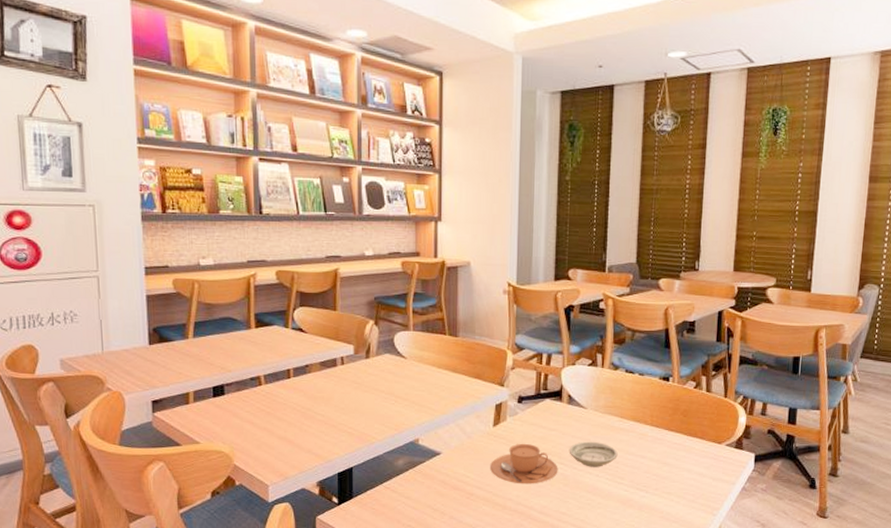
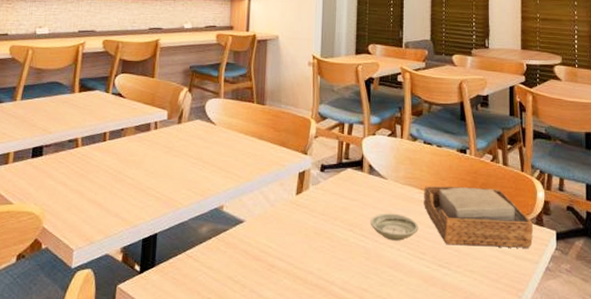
teacup: present [490,443,558,484] -> none [292,213,360,257]
napkin holder: none [622,413,732,470] -> present [423,185,533,248]

